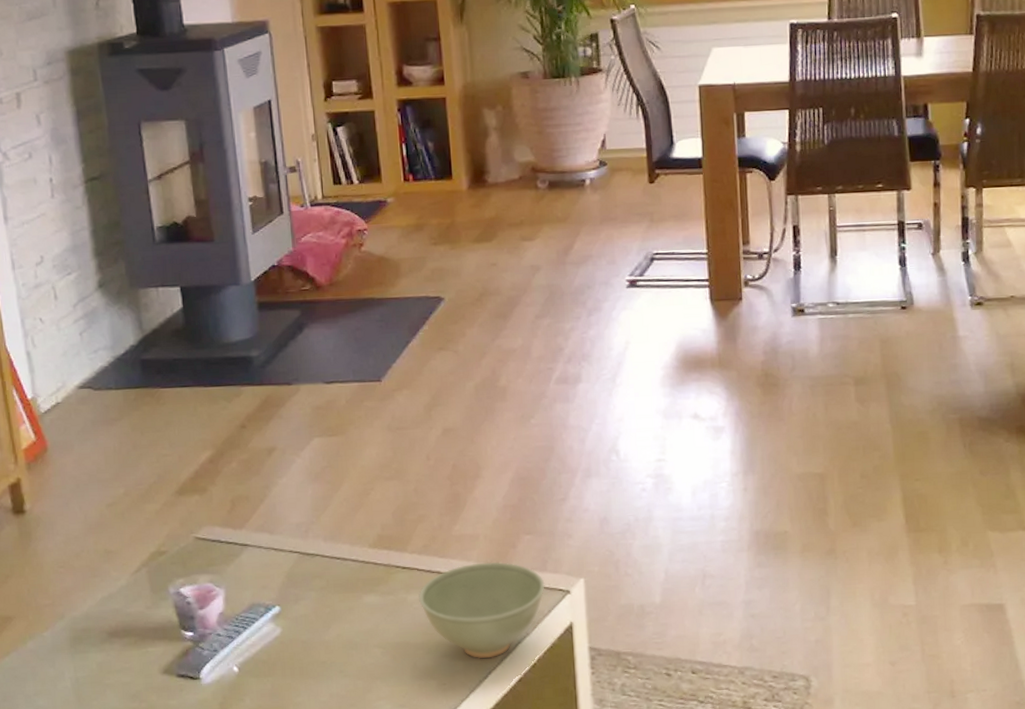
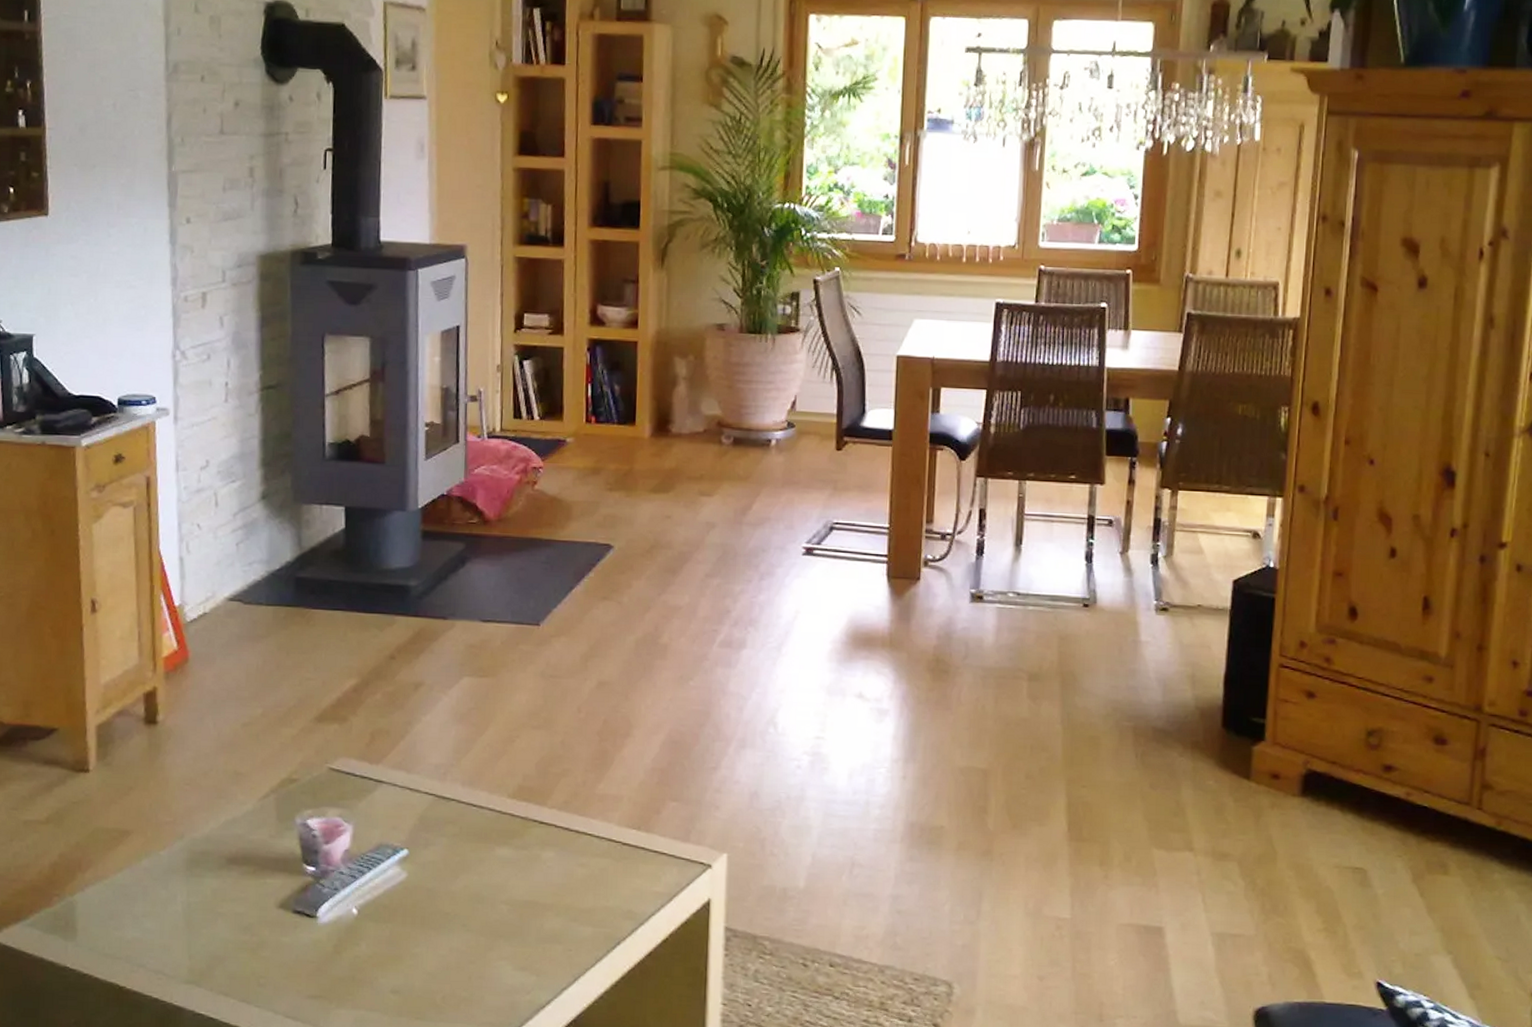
bowl: present [418,562,545,659] -> none [552,825,686,928]

